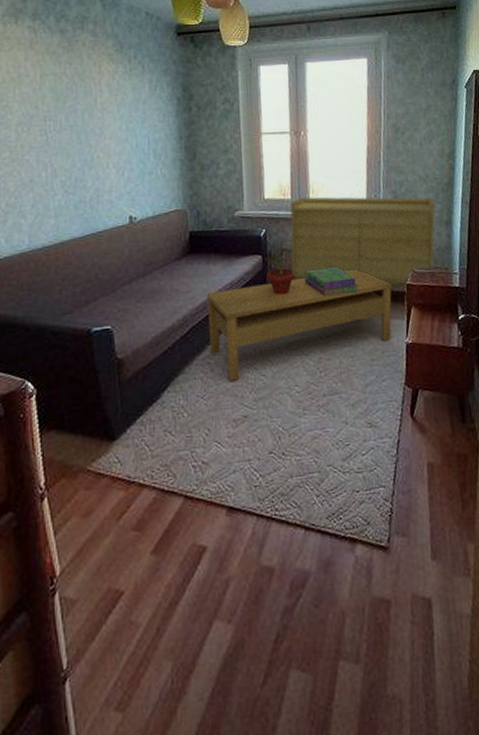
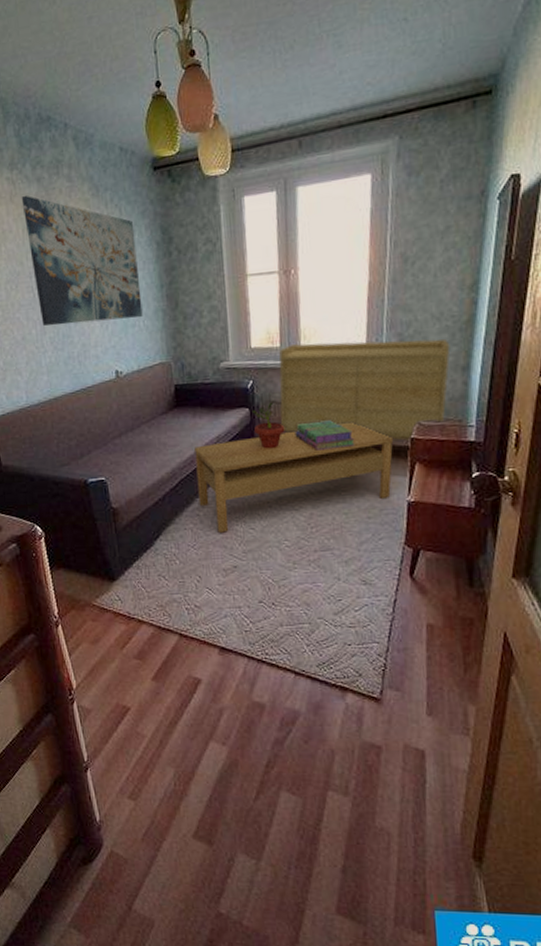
wall art: none [42,44,161,170] -> present [21,195,143,326]

